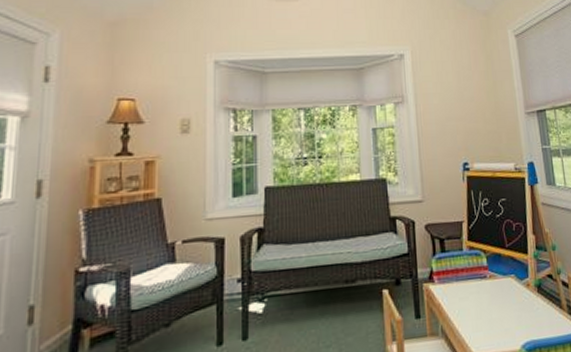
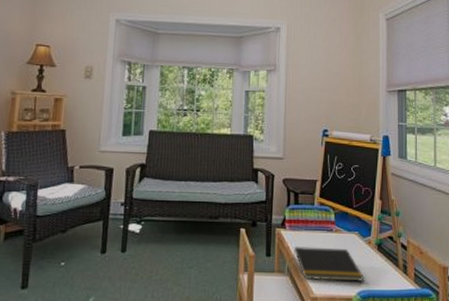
notepad: none [445,296,528,339] -> present [293,246,365,282]

